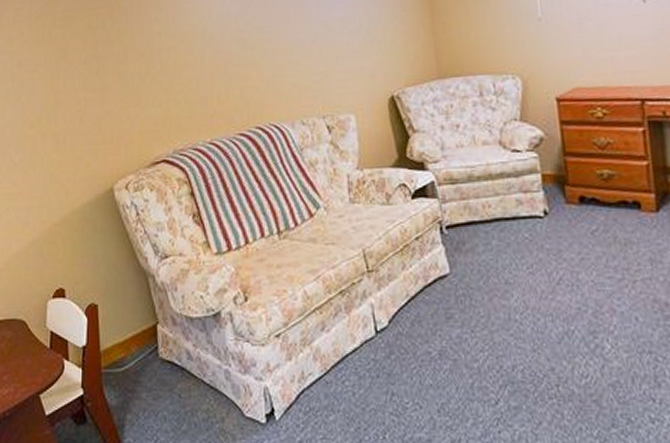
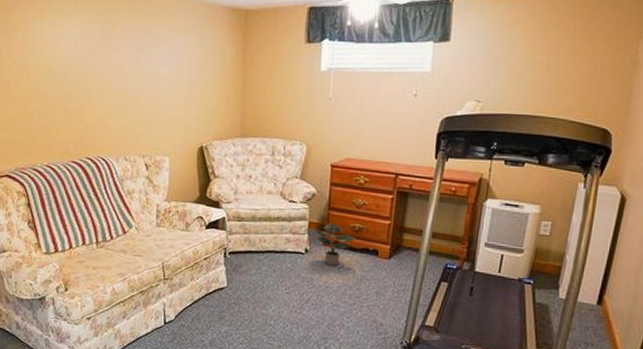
potted plant: none [555,173,608,229] -> present [316,223,356,266]

